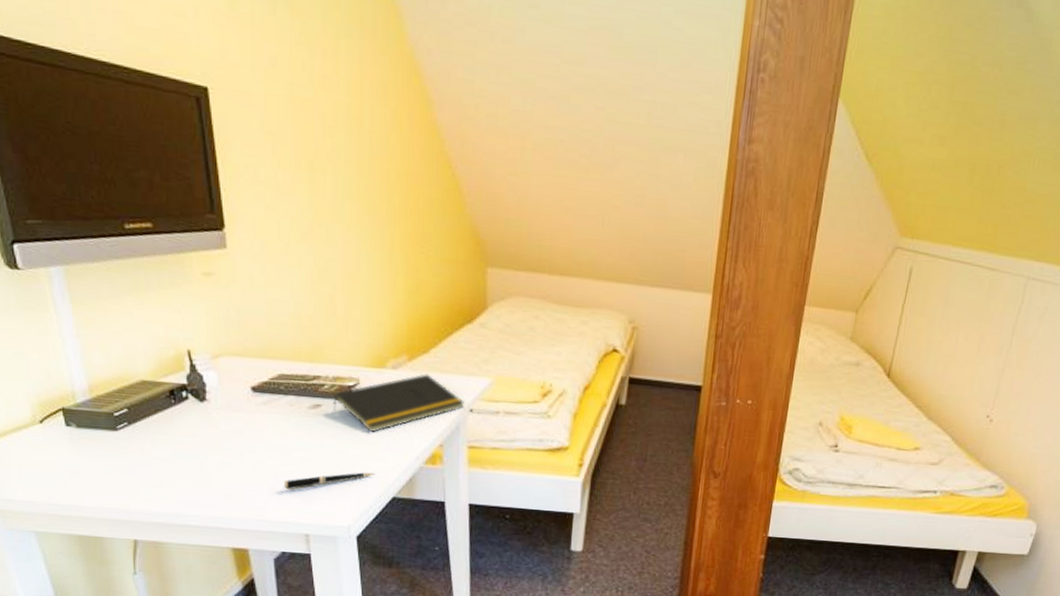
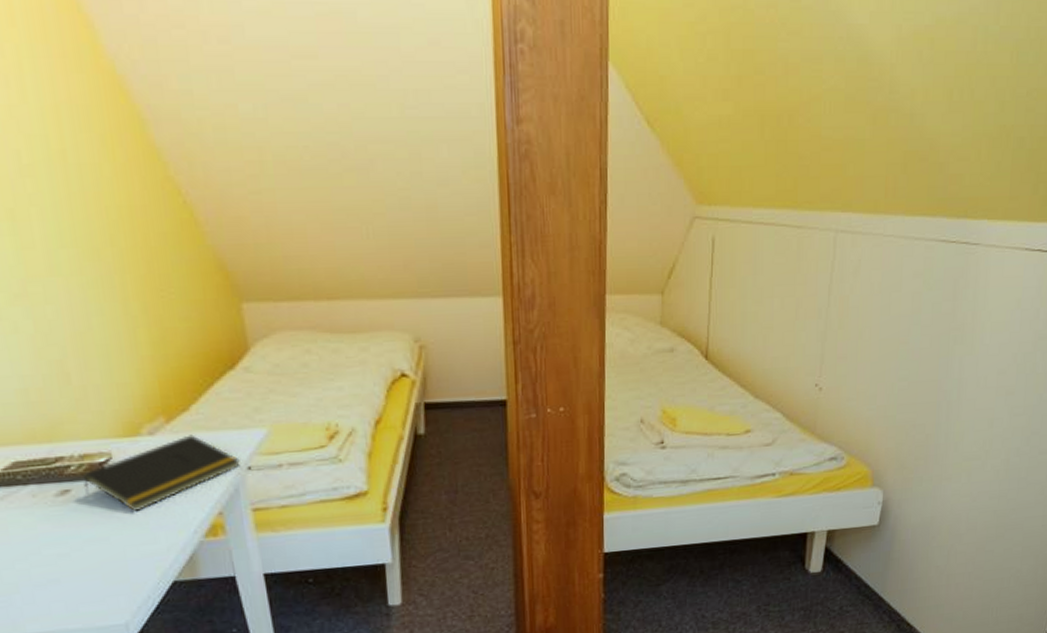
pen: present [284,472,375,490] -> none [40,557,148,595]

